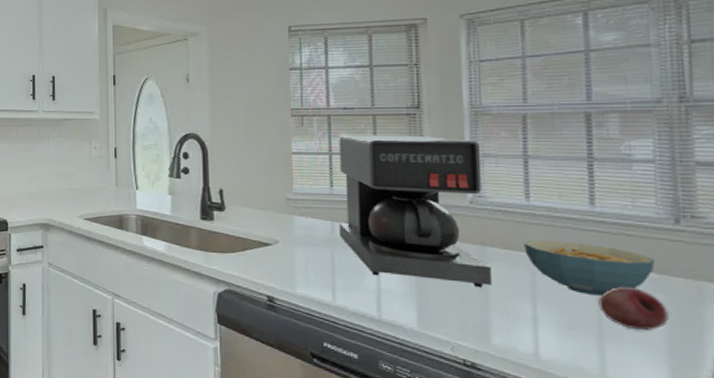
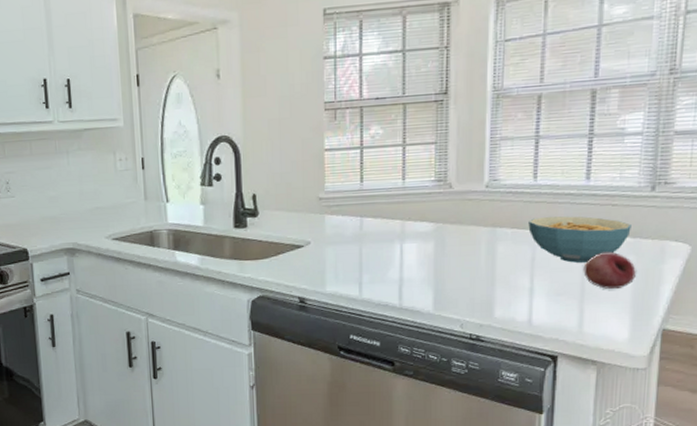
coffee maker: present [339,135,492,288] -> none [368,122,499,267]

